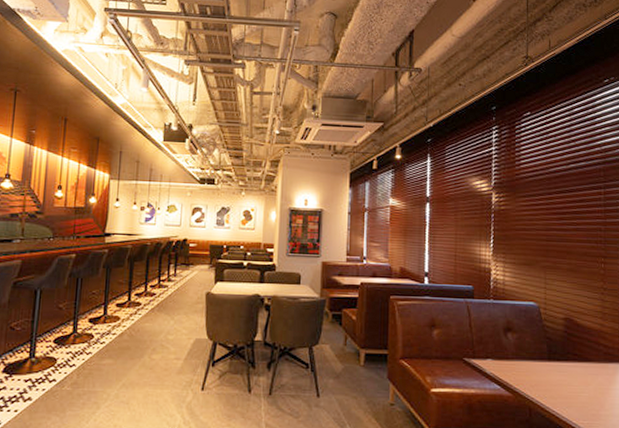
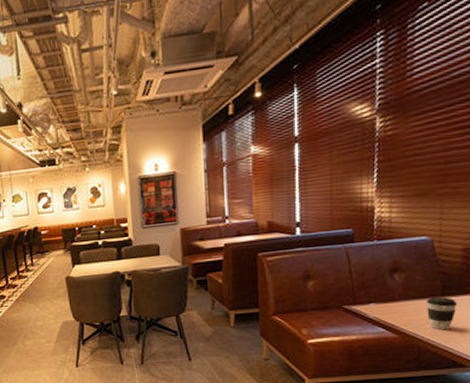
coffee cup: none [535,360,561,394] -> present [426,296,457,330]

